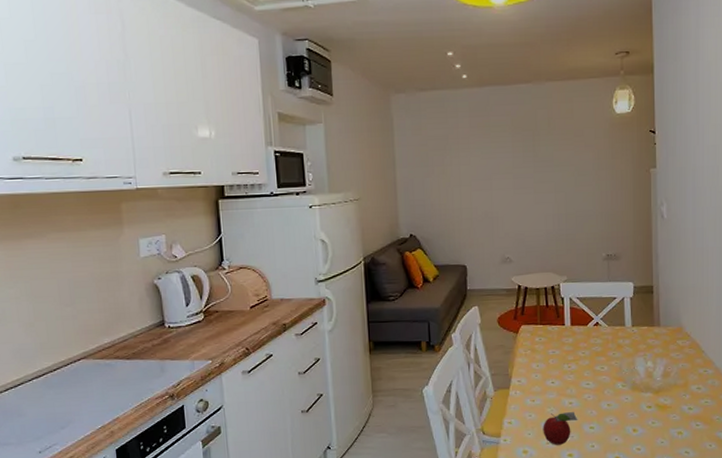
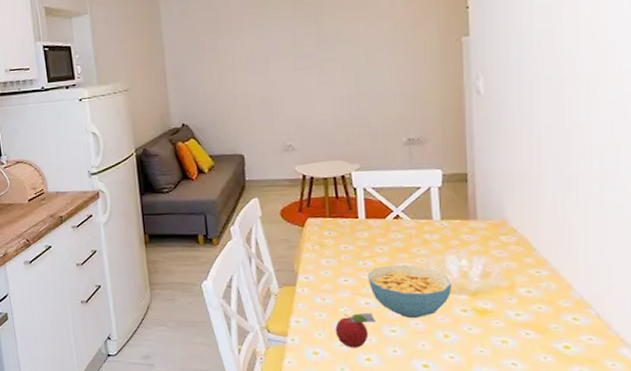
cereal bowl: none [571,367,640,416] -> present [367,265,452,319]

